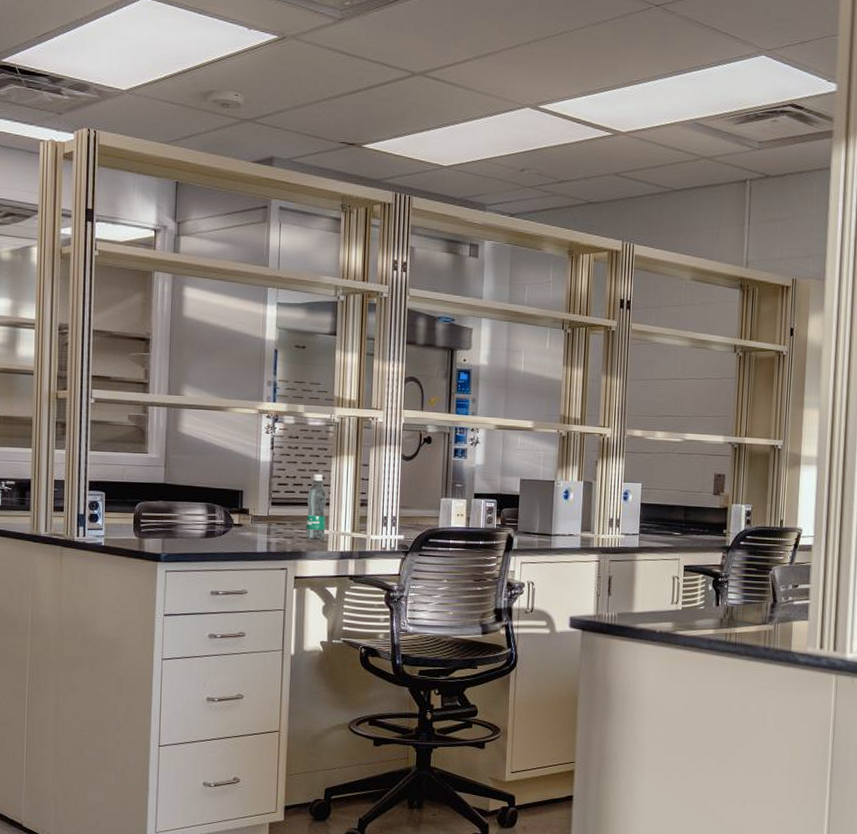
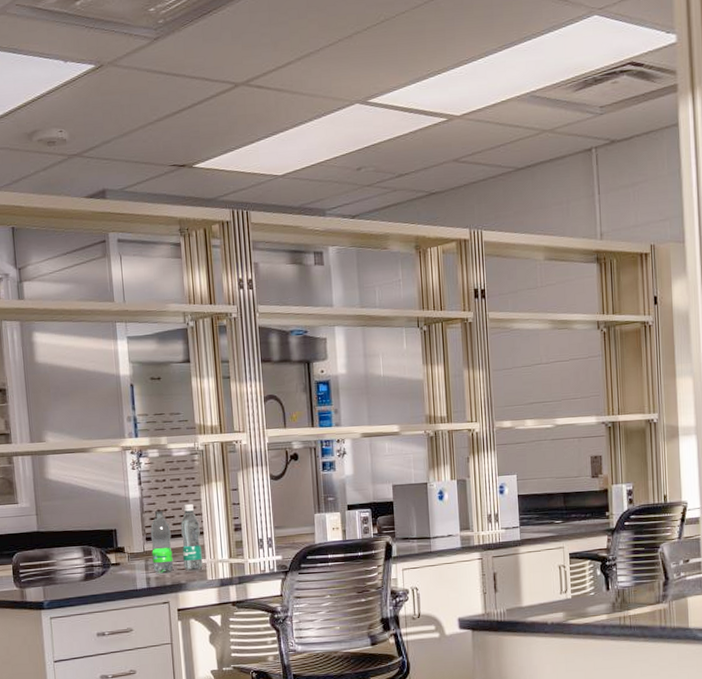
bottle: none [275,476,297,540] -> present [150,510,174,574]

